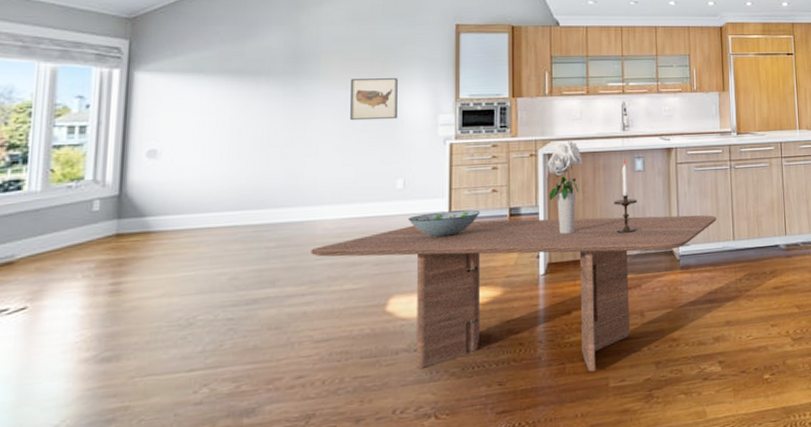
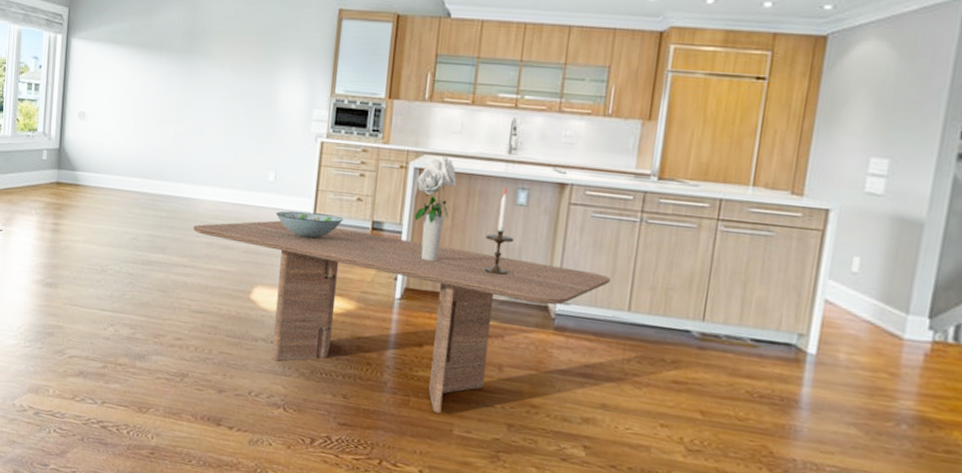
wall art: present [350,78,398,121] -> none [233,62,278,109]

